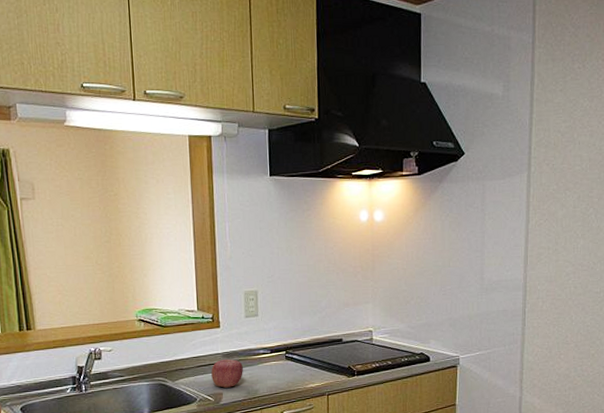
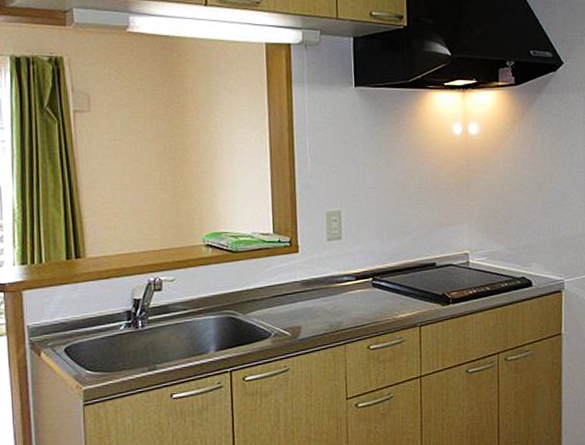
apple: present [211,358,243,388] -> none [288,287,325,321]

